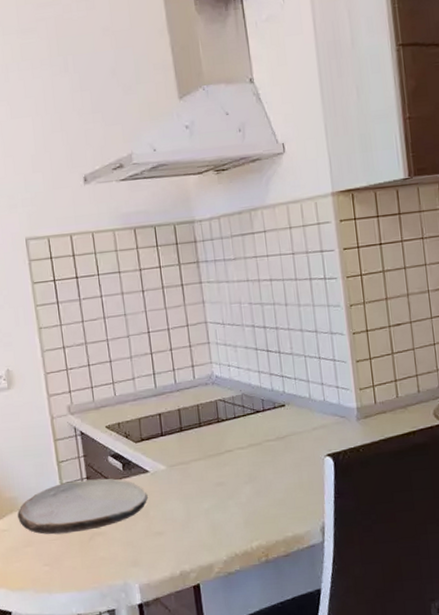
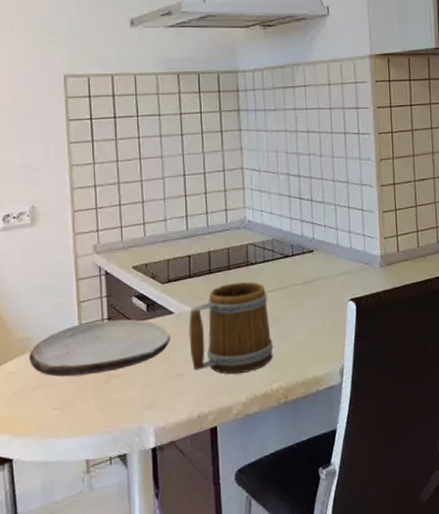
mug: none [164,438,251,532] -> present [189,281,274,374]

